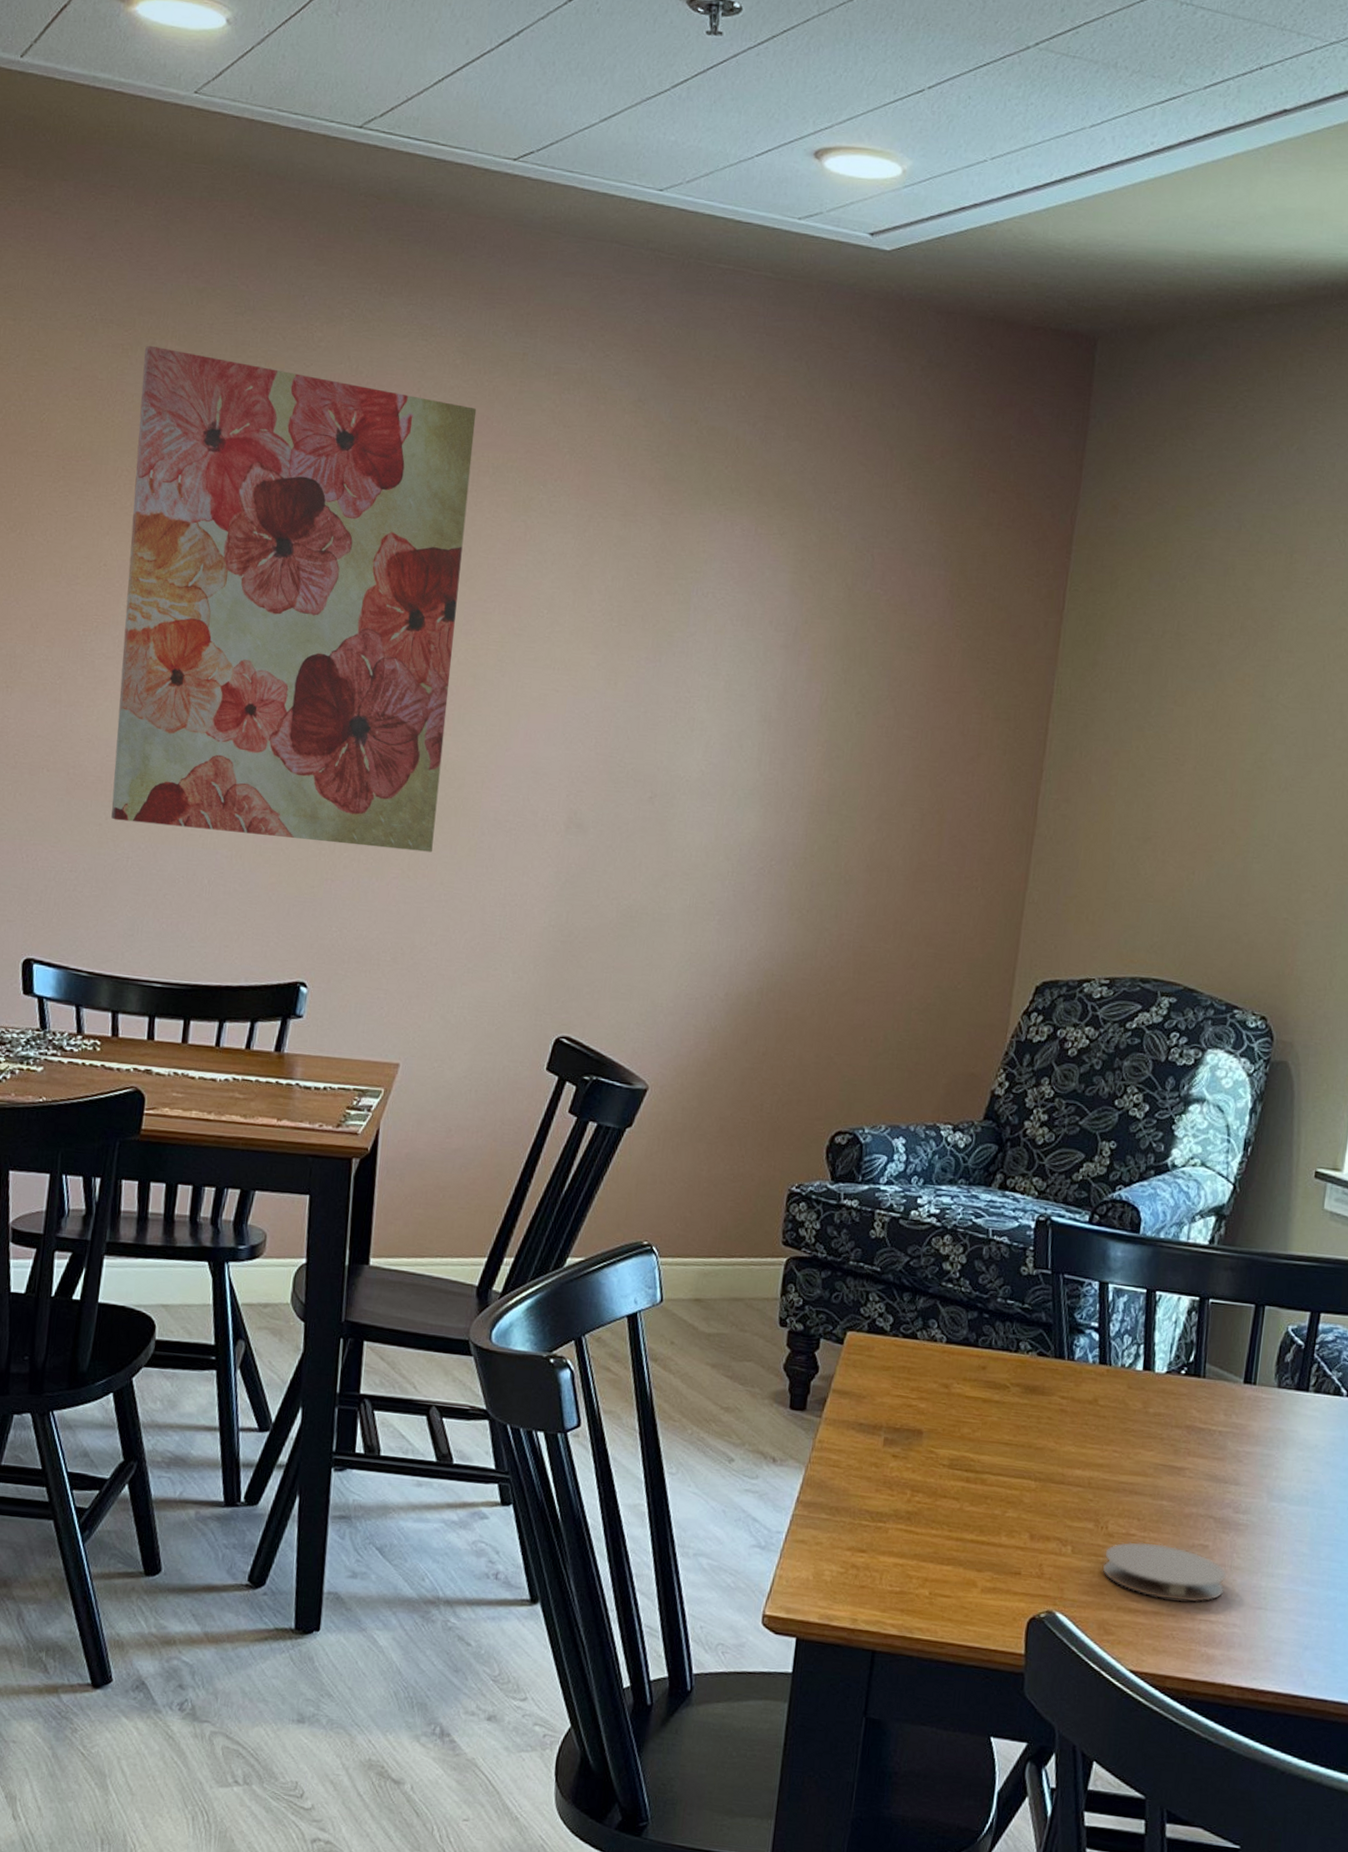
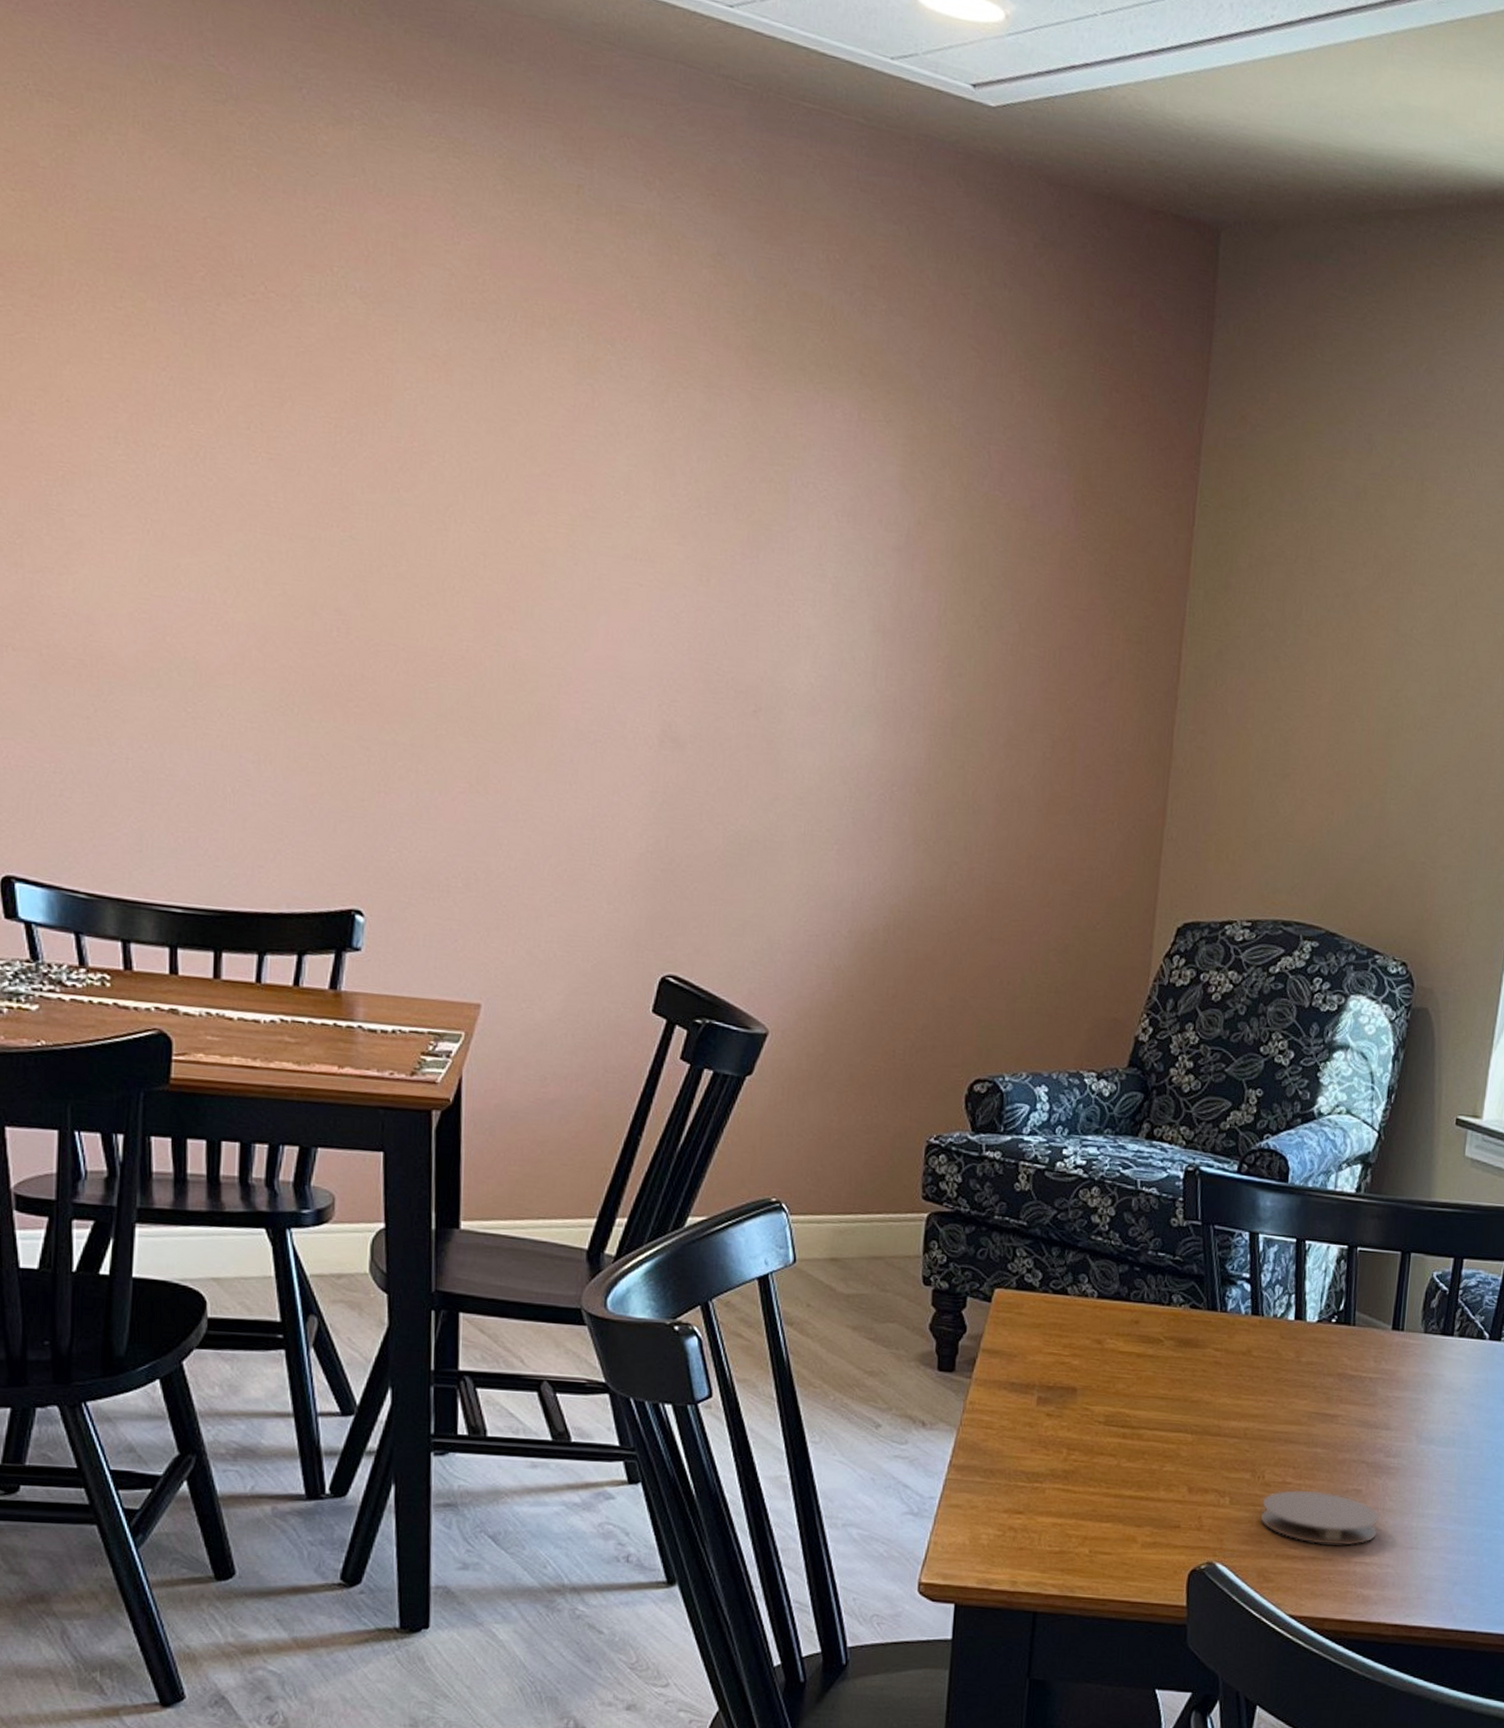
wall art: present [111,345,477,853] -> none [98,130,526,765]

